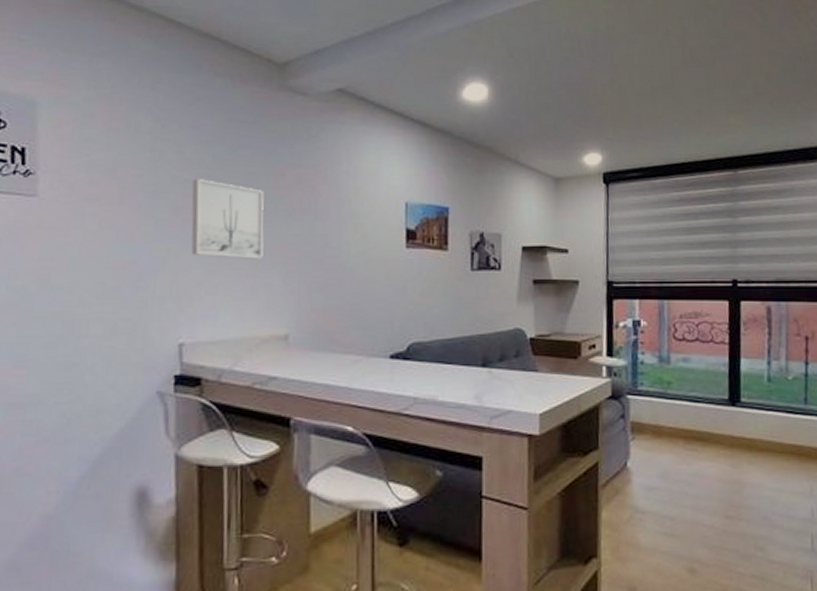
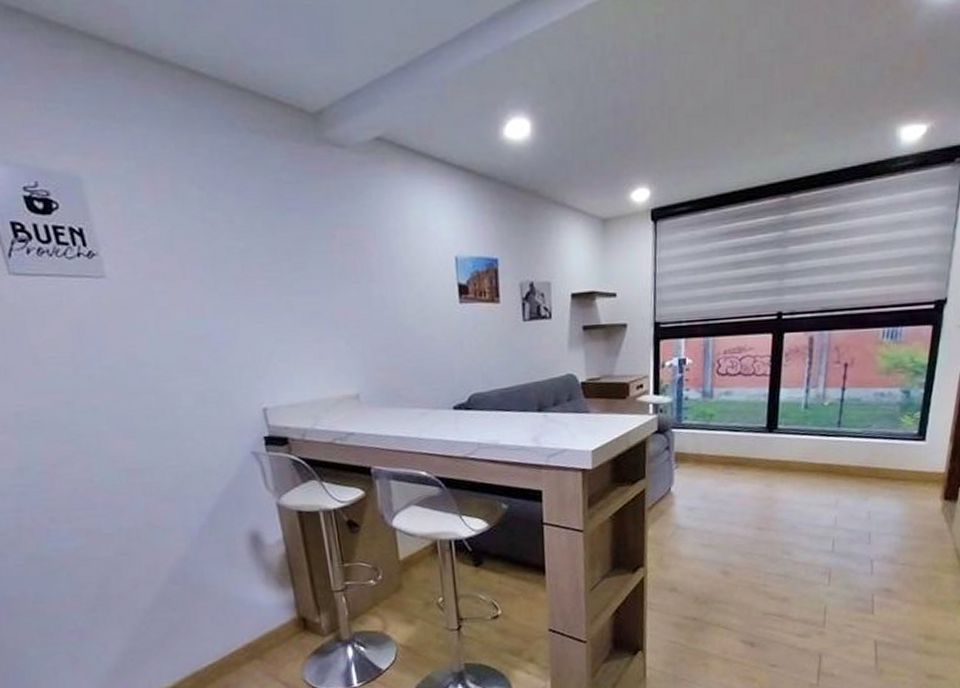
wall art: present [191,179,264,259] -> none [247,247,326,325]

